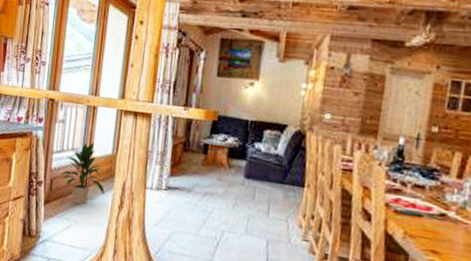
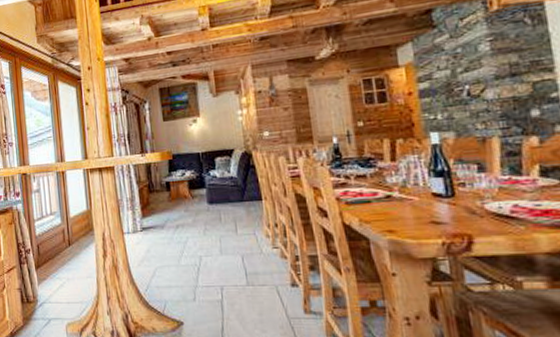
indoor plant: present [60,142,104,205] -> none [45,203,87,263]

